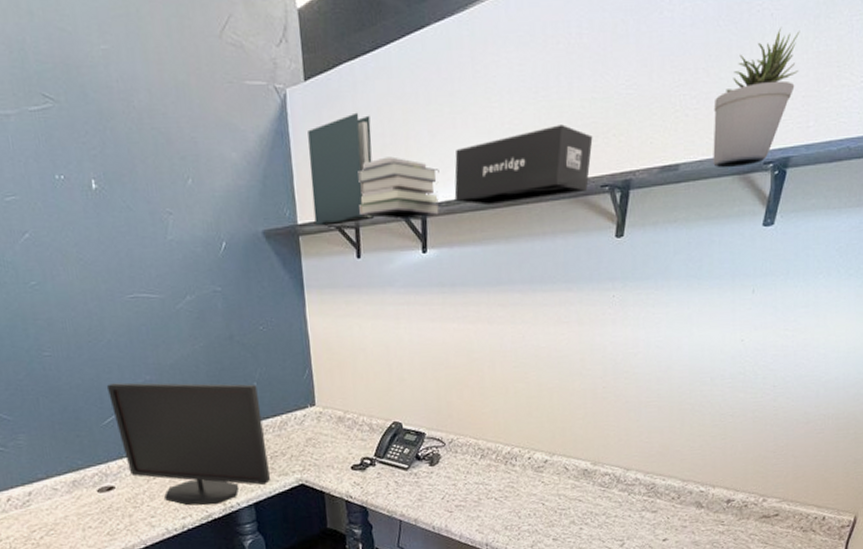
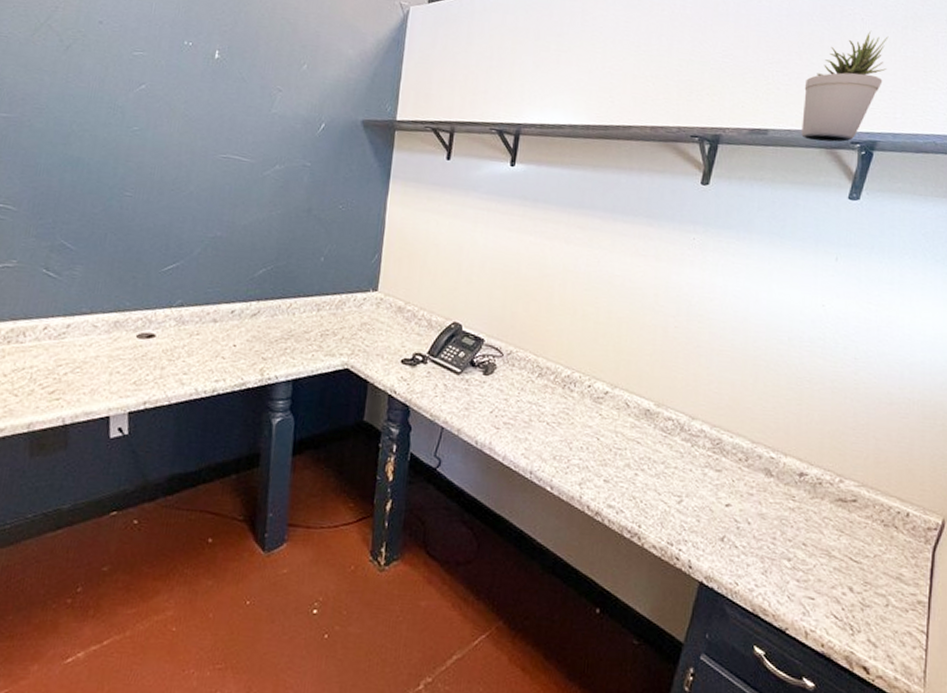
monitor: present [107,382,271,506] -> none [174,233,323,374]
binder: present [308,112,374,226] -> none [413,35,482,129]
books: present [358,156,439,219] -> none [457,76,538,135]
box: present [454,124,593,206] -> none [549,76,687,139]

